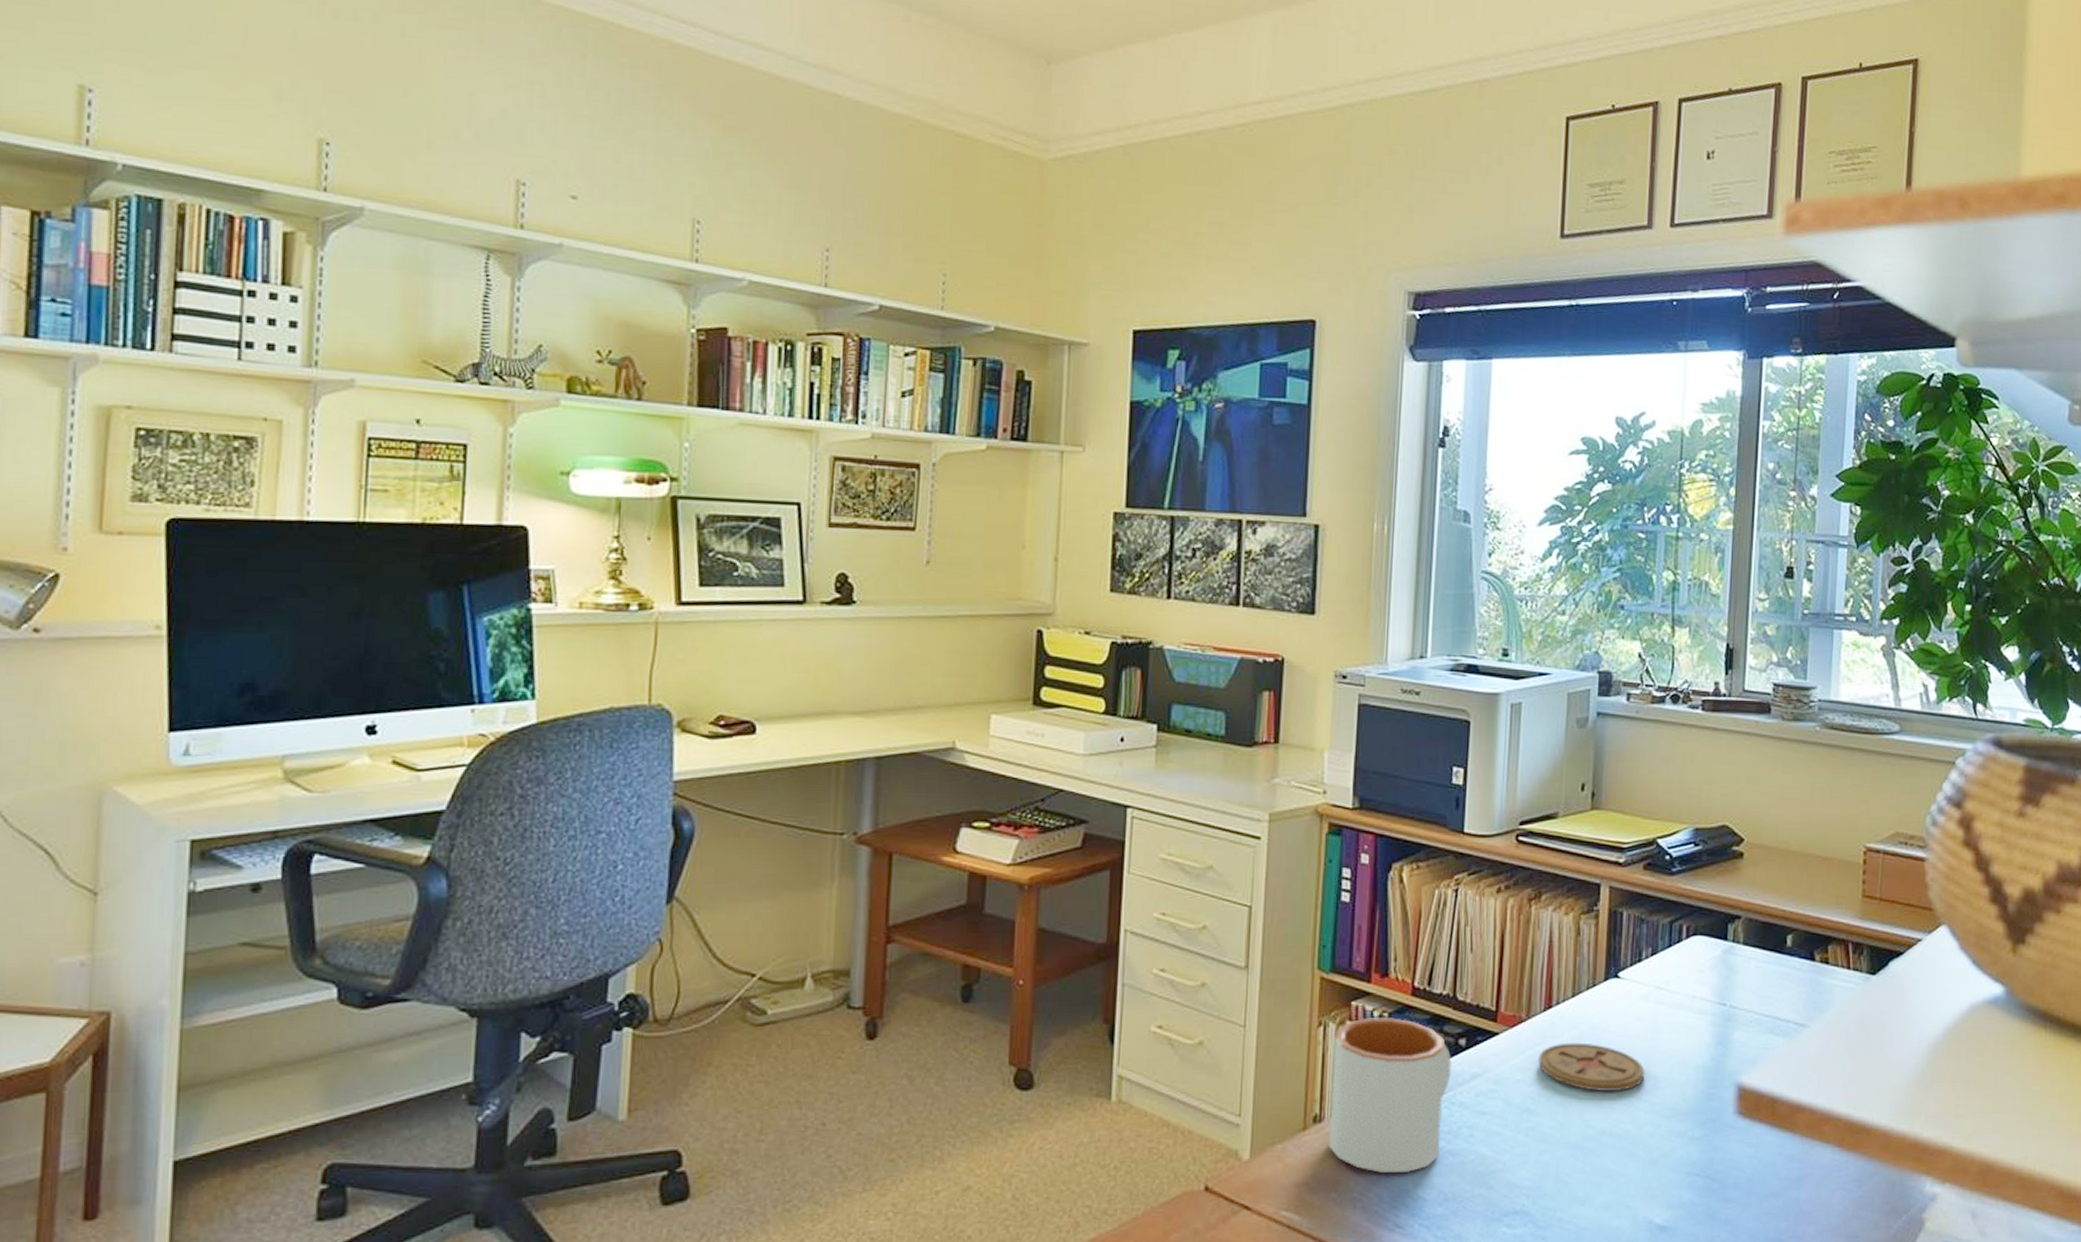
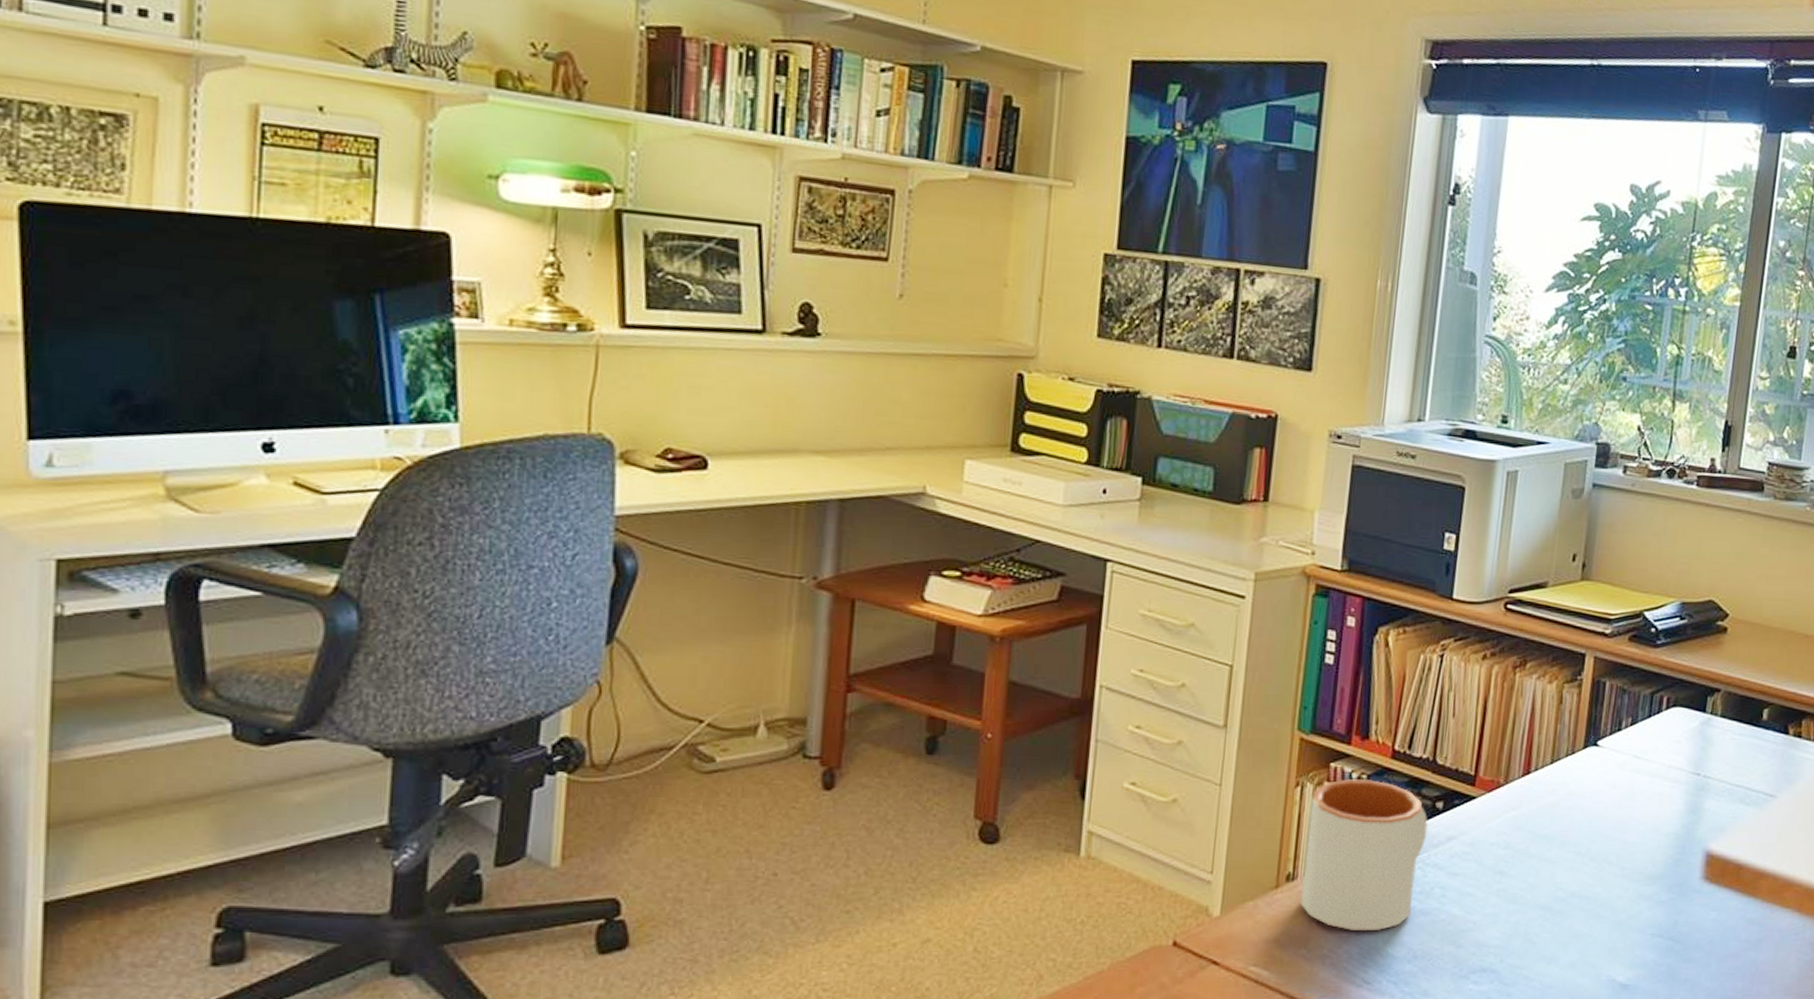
coaster: present [1538,1042,1646,1092] -> none [1513,808,1618,856]

